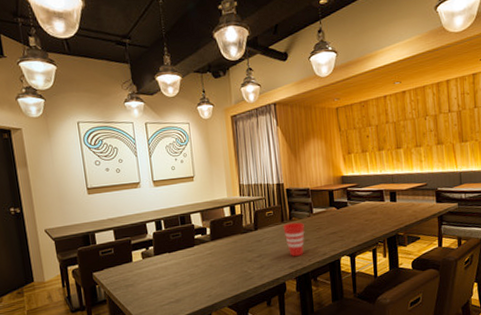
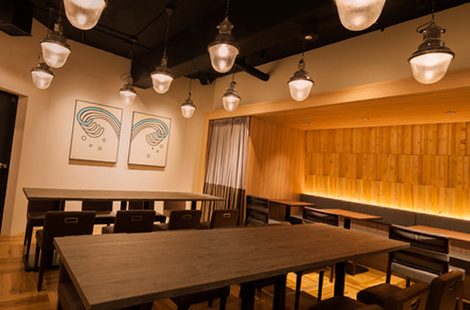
cup: present [283,222,305,256] -> none [237,228,258,263]

